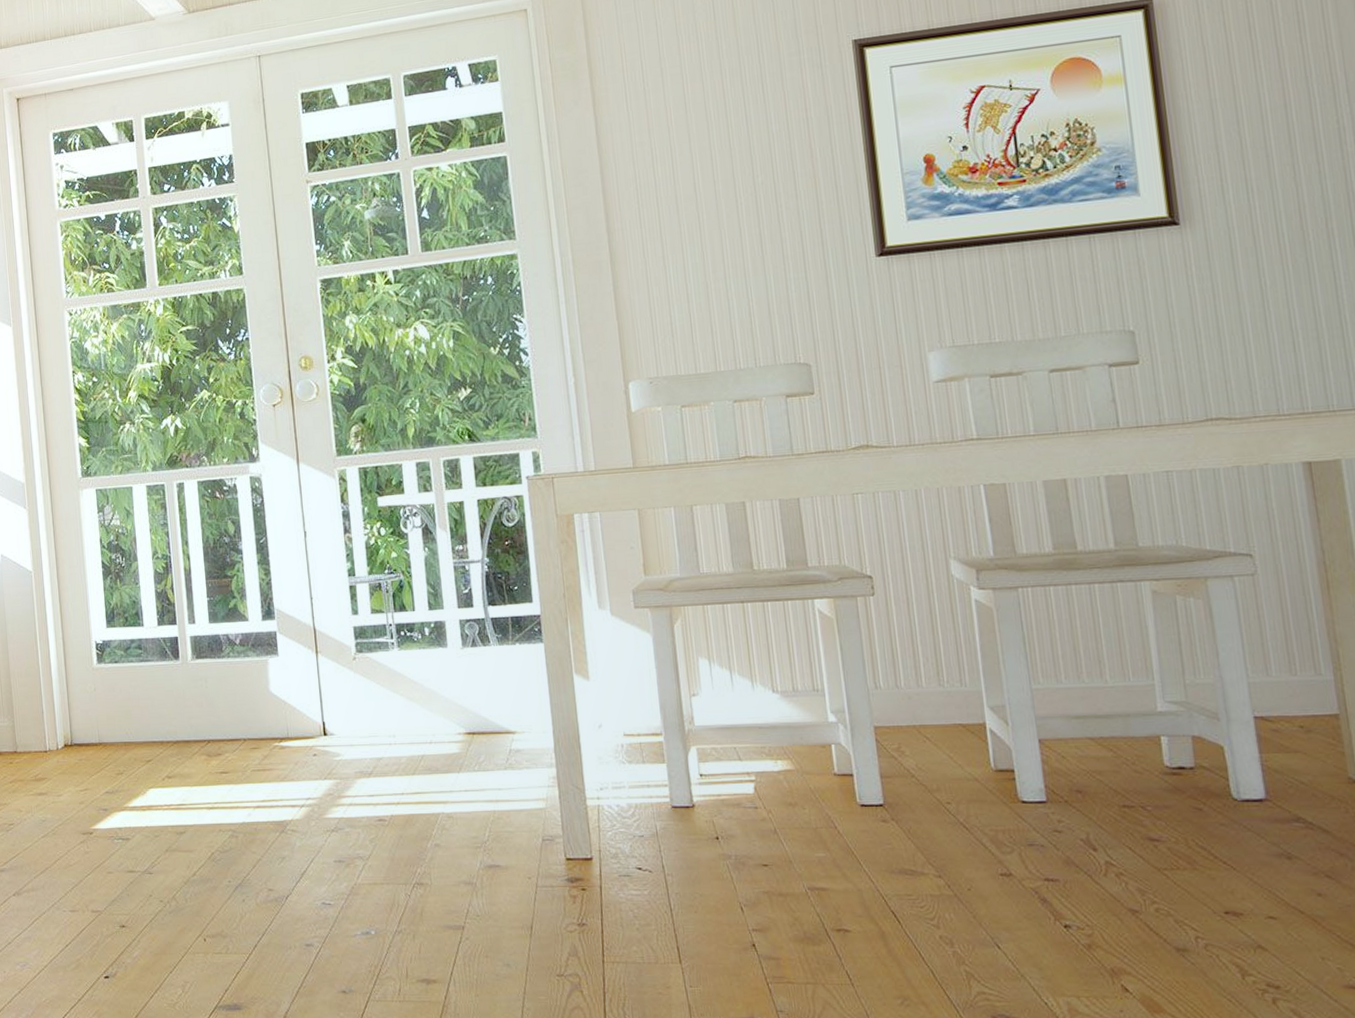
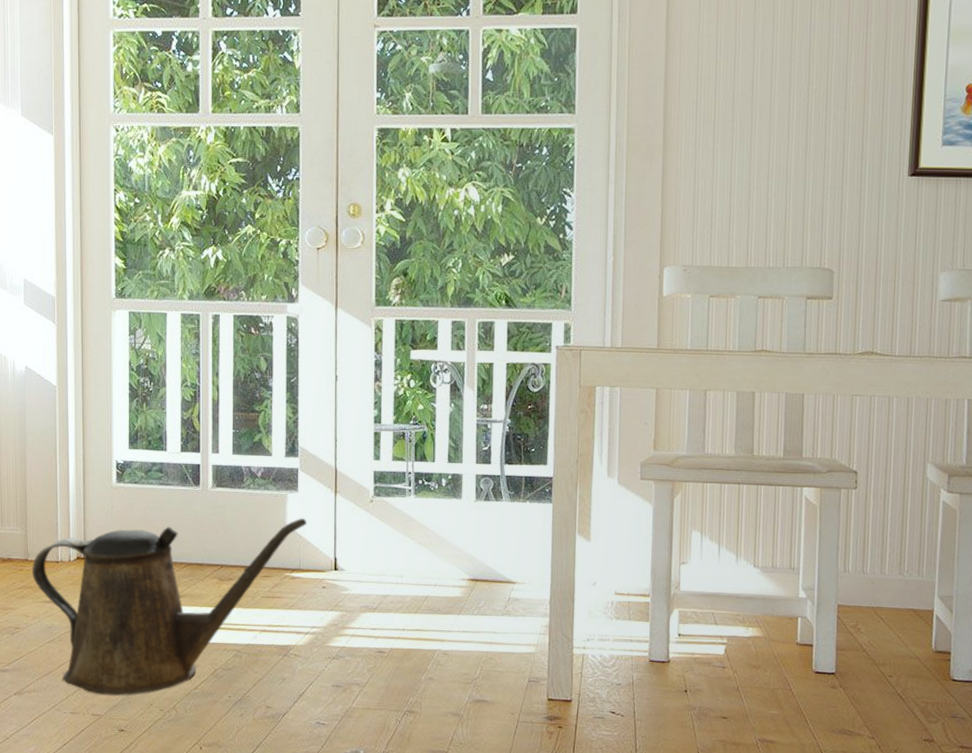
watering can: none [21,683,290,889] -> present [31,518,306,696]

